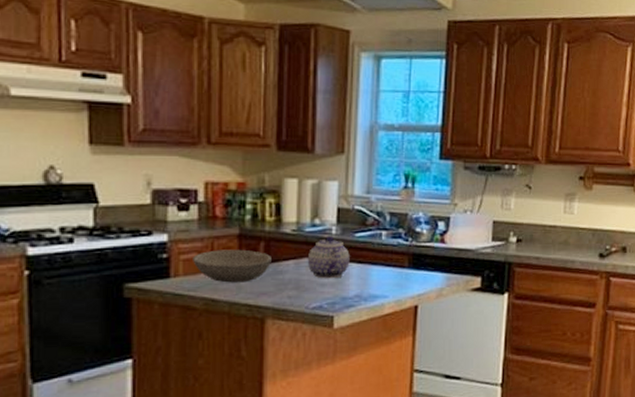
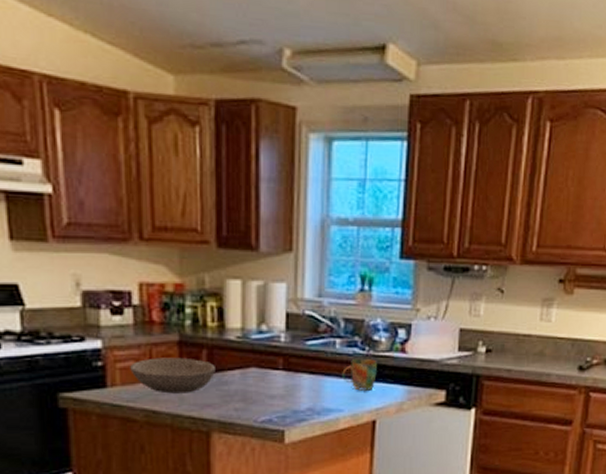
teapot: present [307,236,350,279] -> none [254,343,301,391]
mug: none [387,248,419,278] -> present [342,358,377,391]

